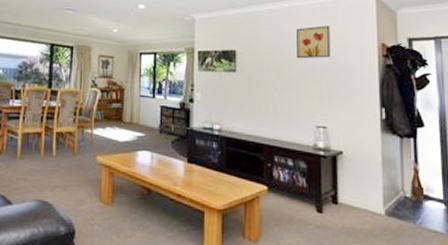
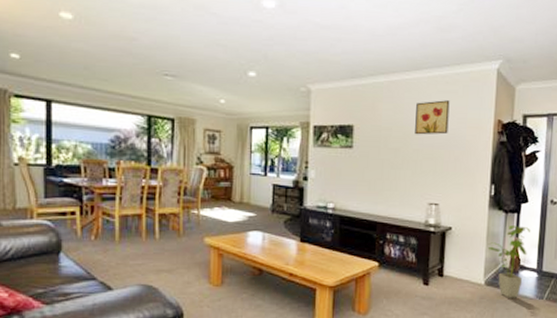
house plant: none [384,151,430,232] -> present [487,225,530,298]

